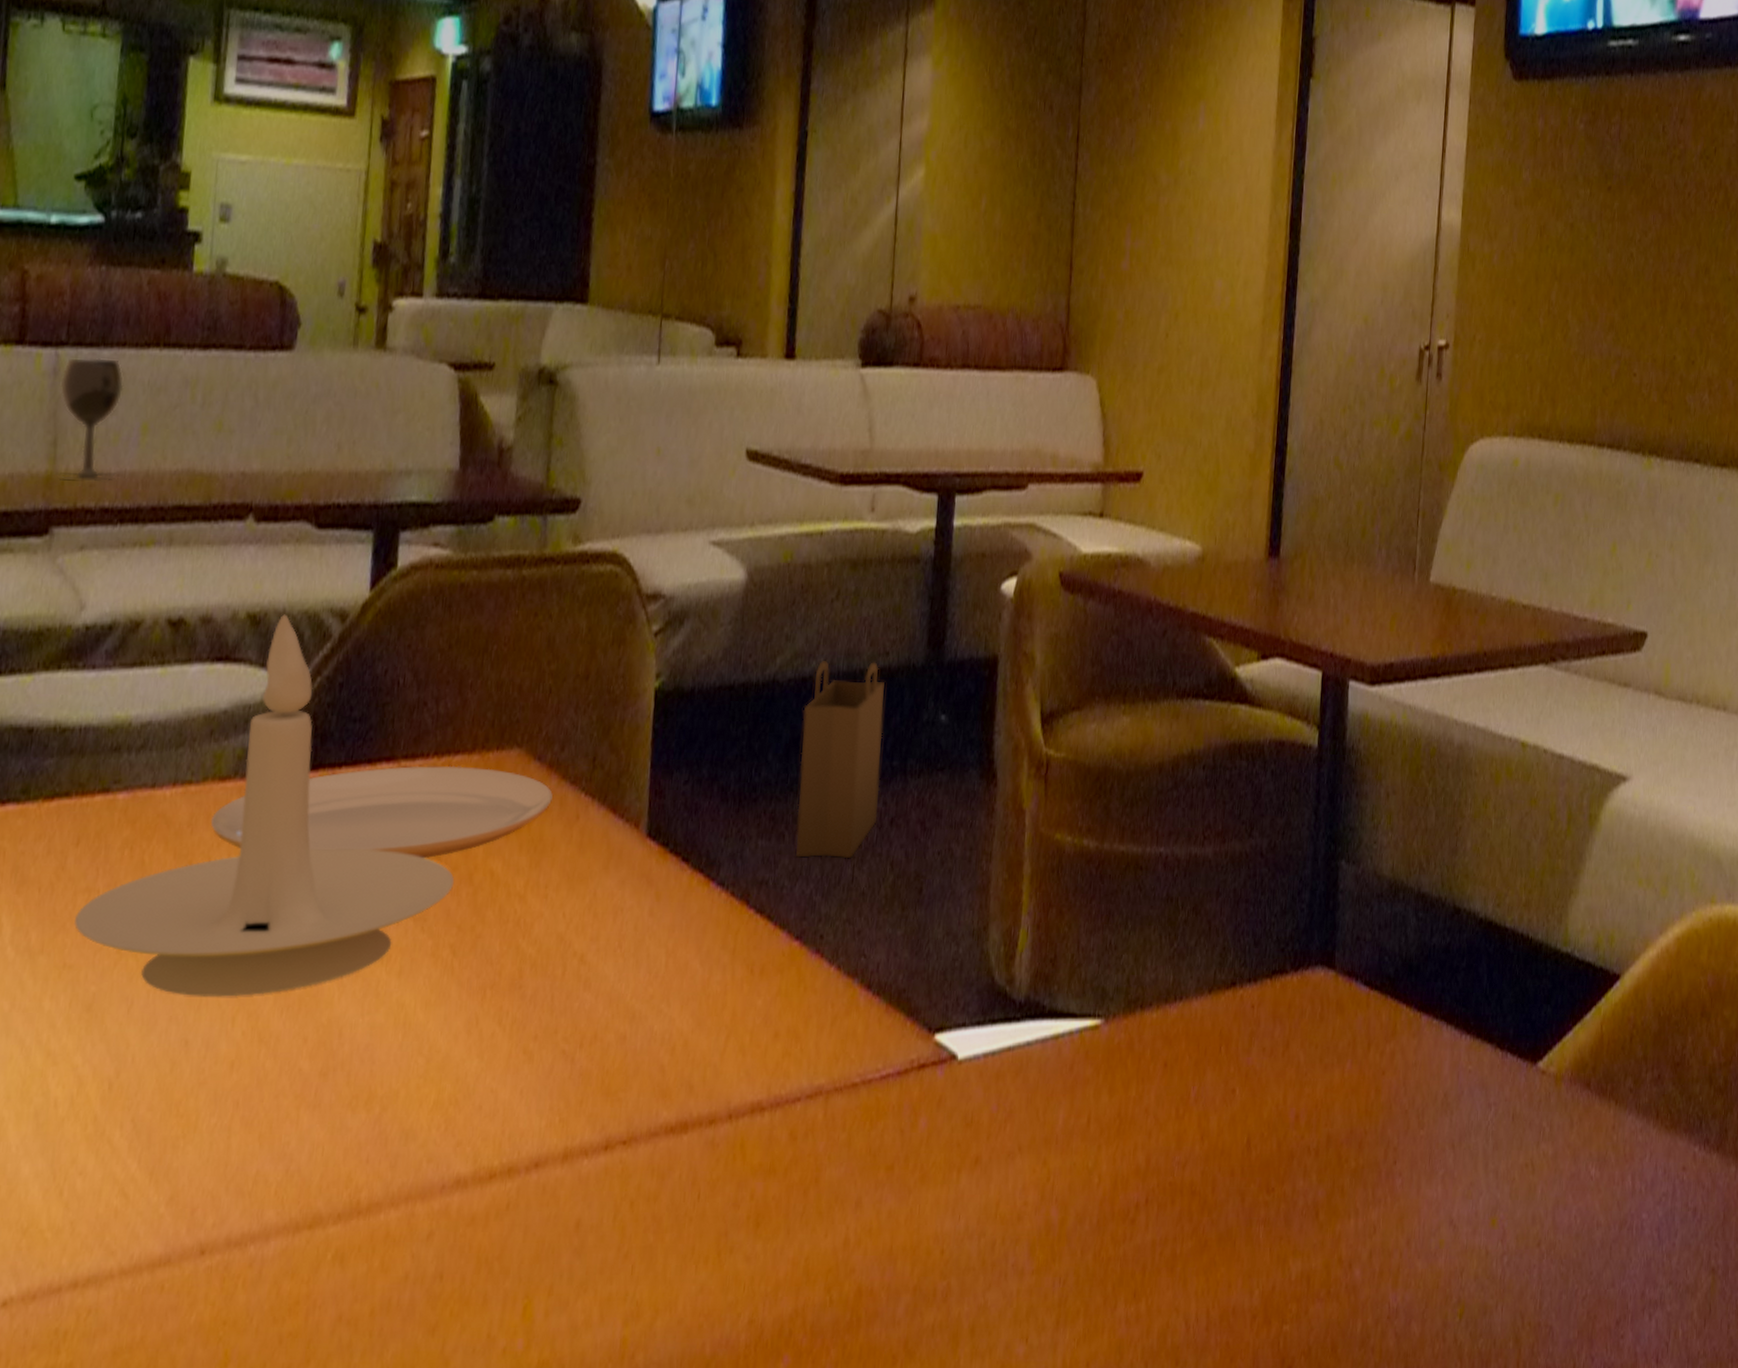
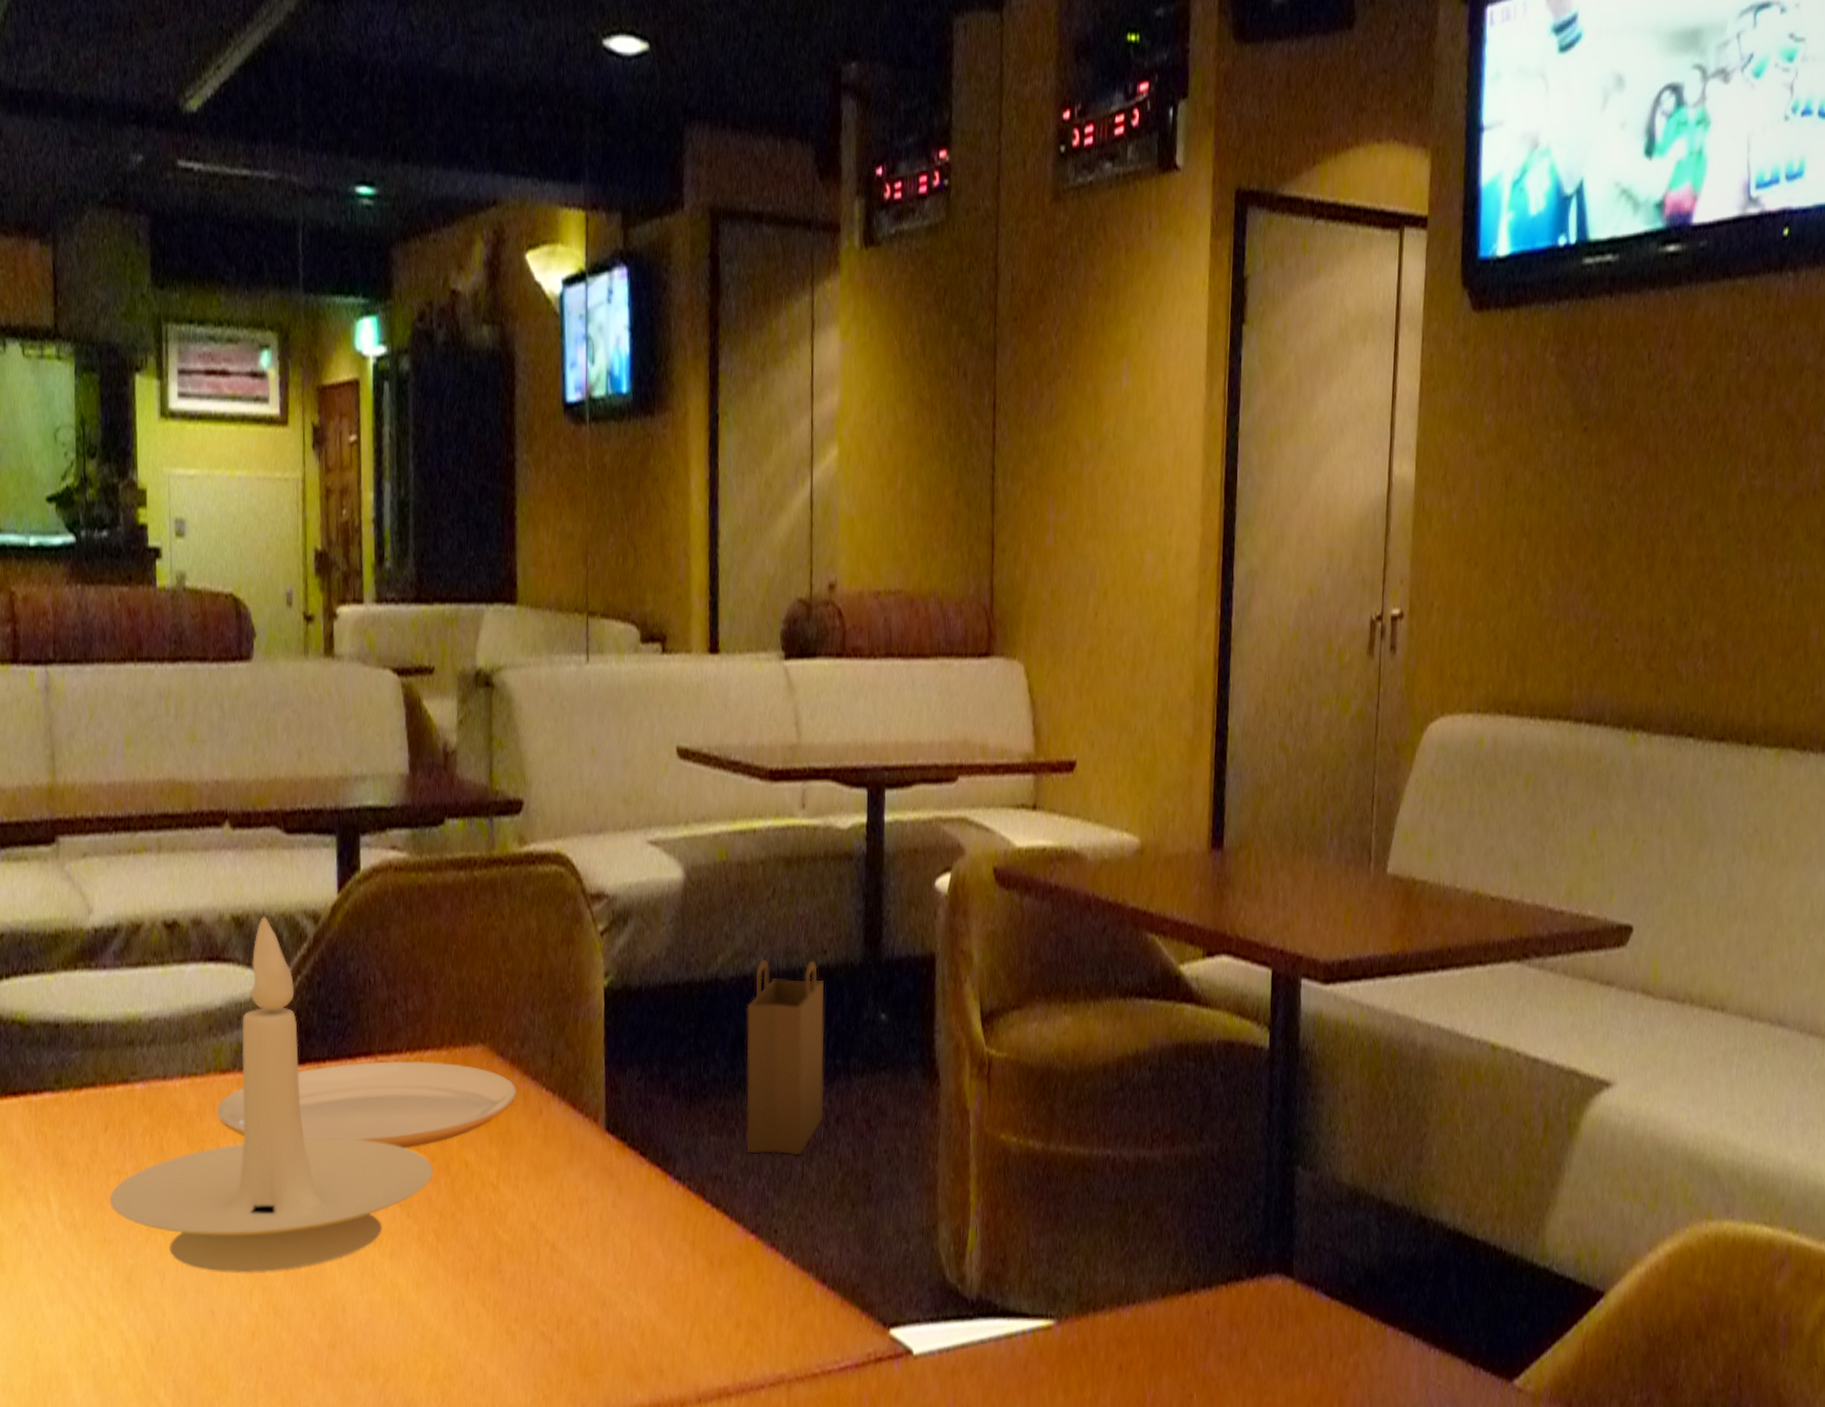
wine glass: present [58,357,125,482] -> none [52,674,107,793]

